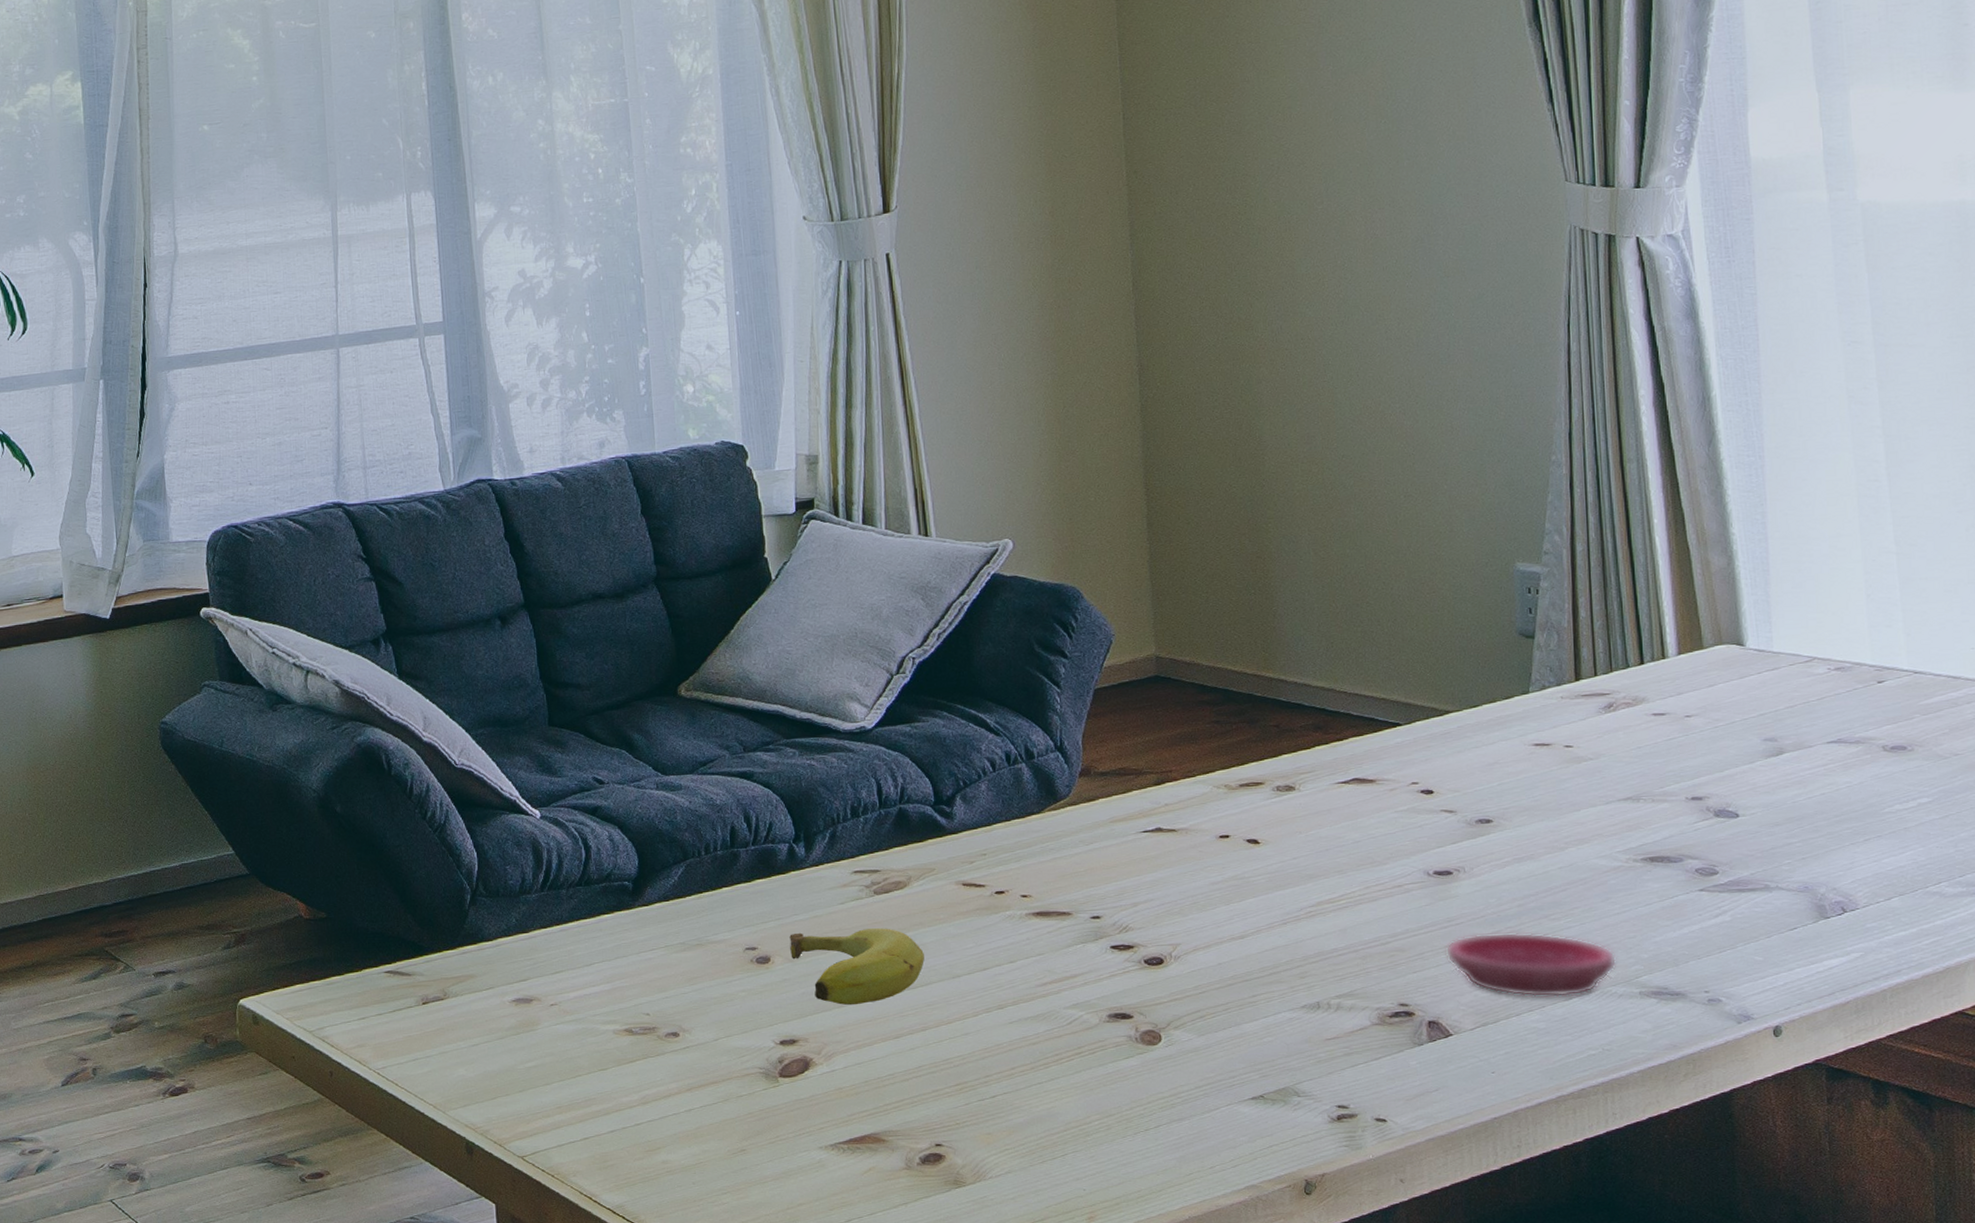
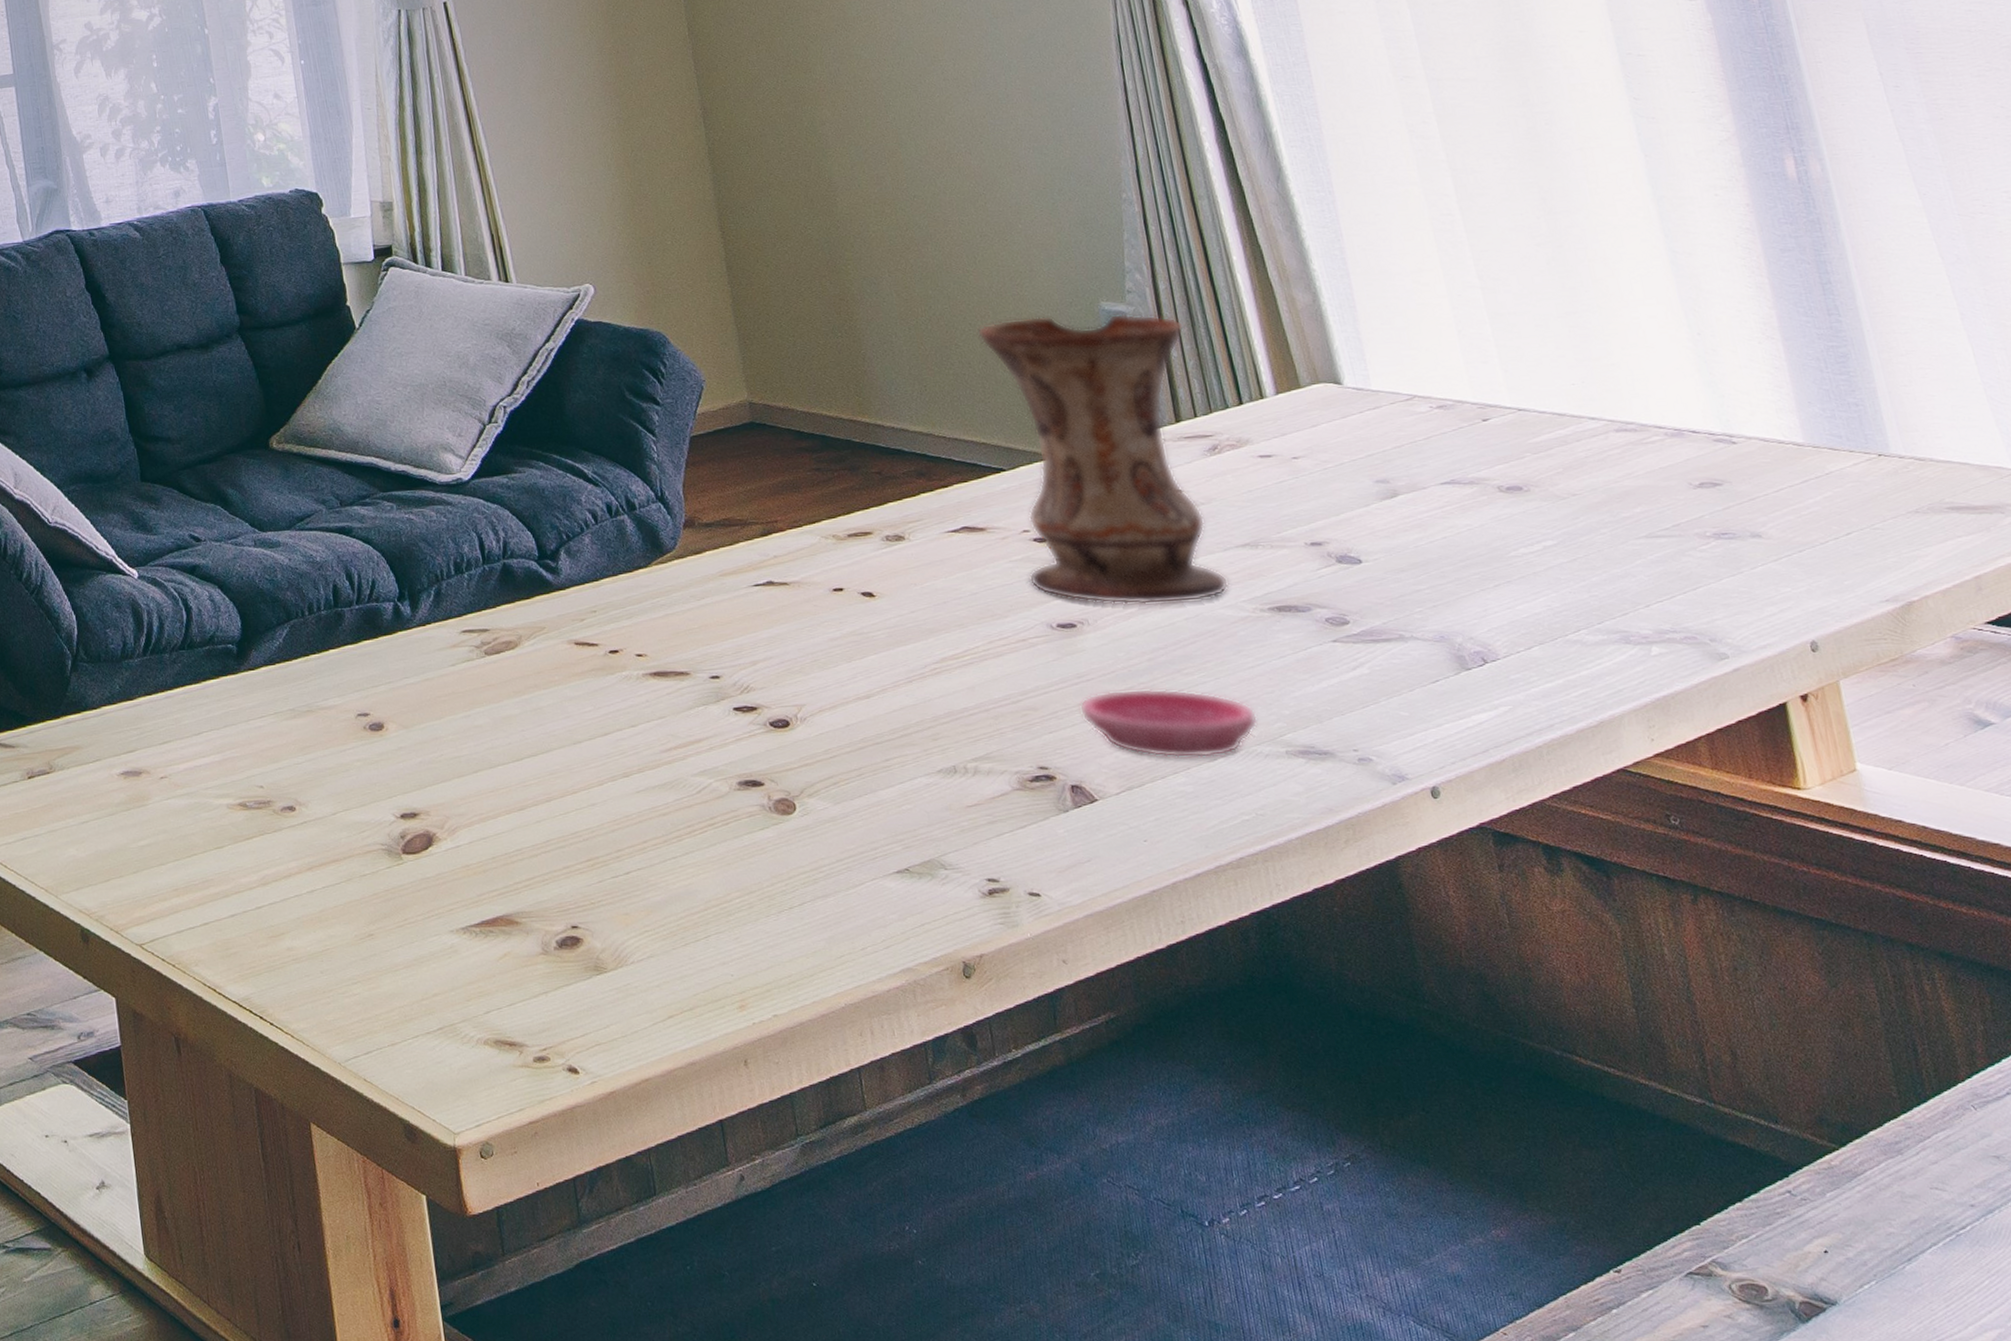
fruit: present [789,928,924,1006] -> none [401,691,543,775]
vase: none [1389,574,1607,855] -> present [976,313,1229,605]

